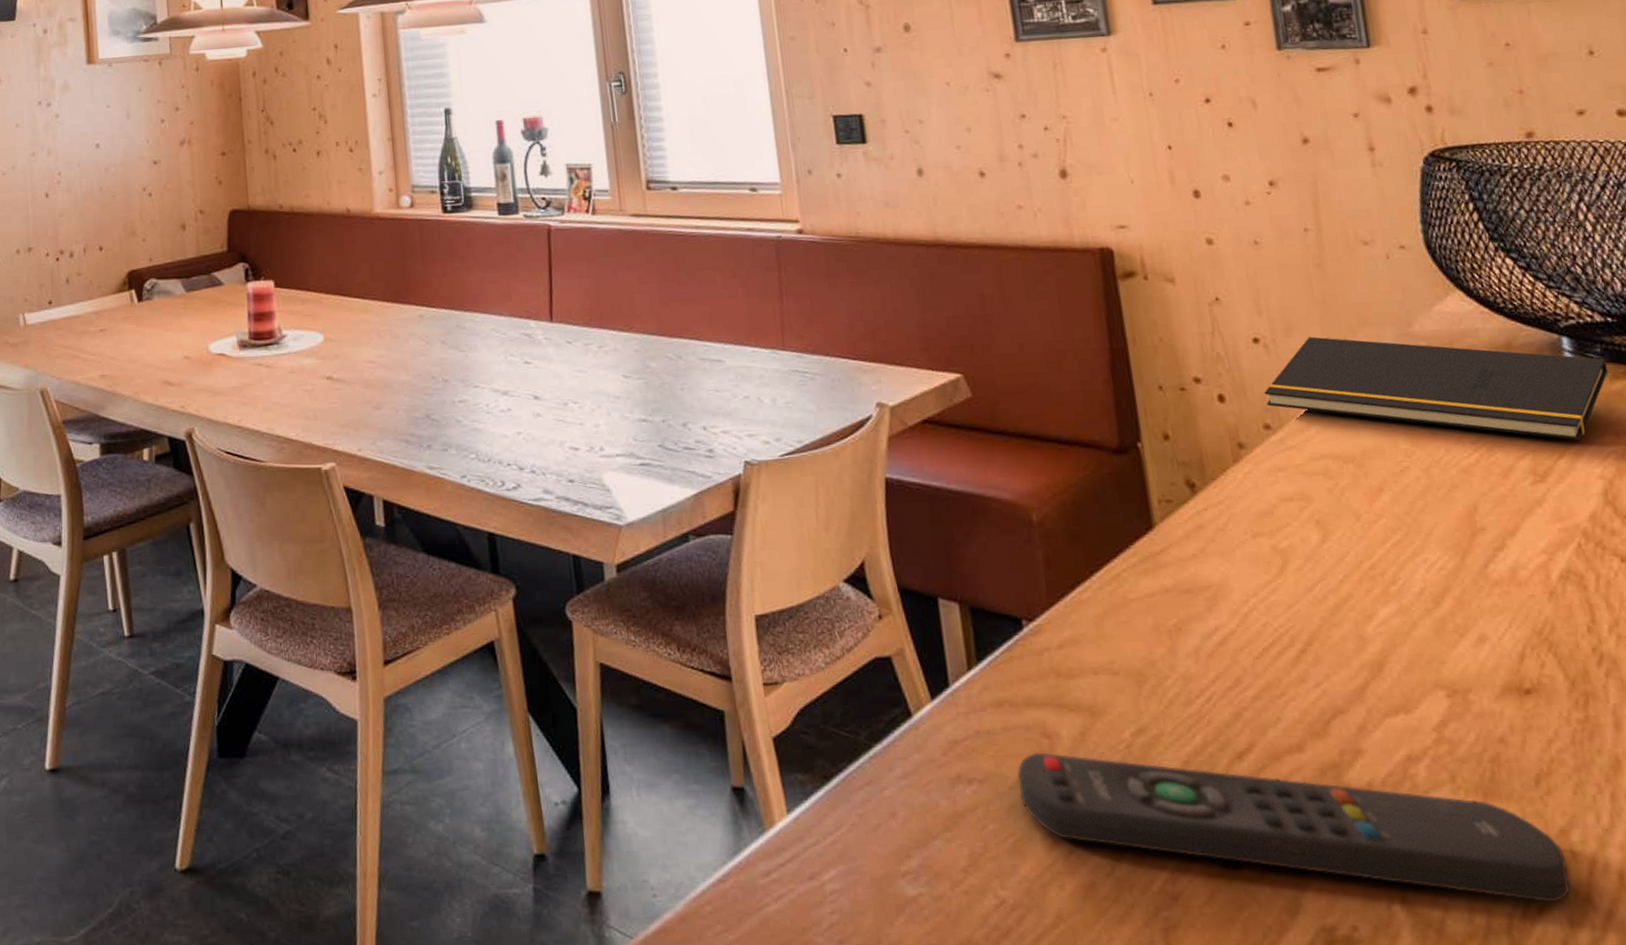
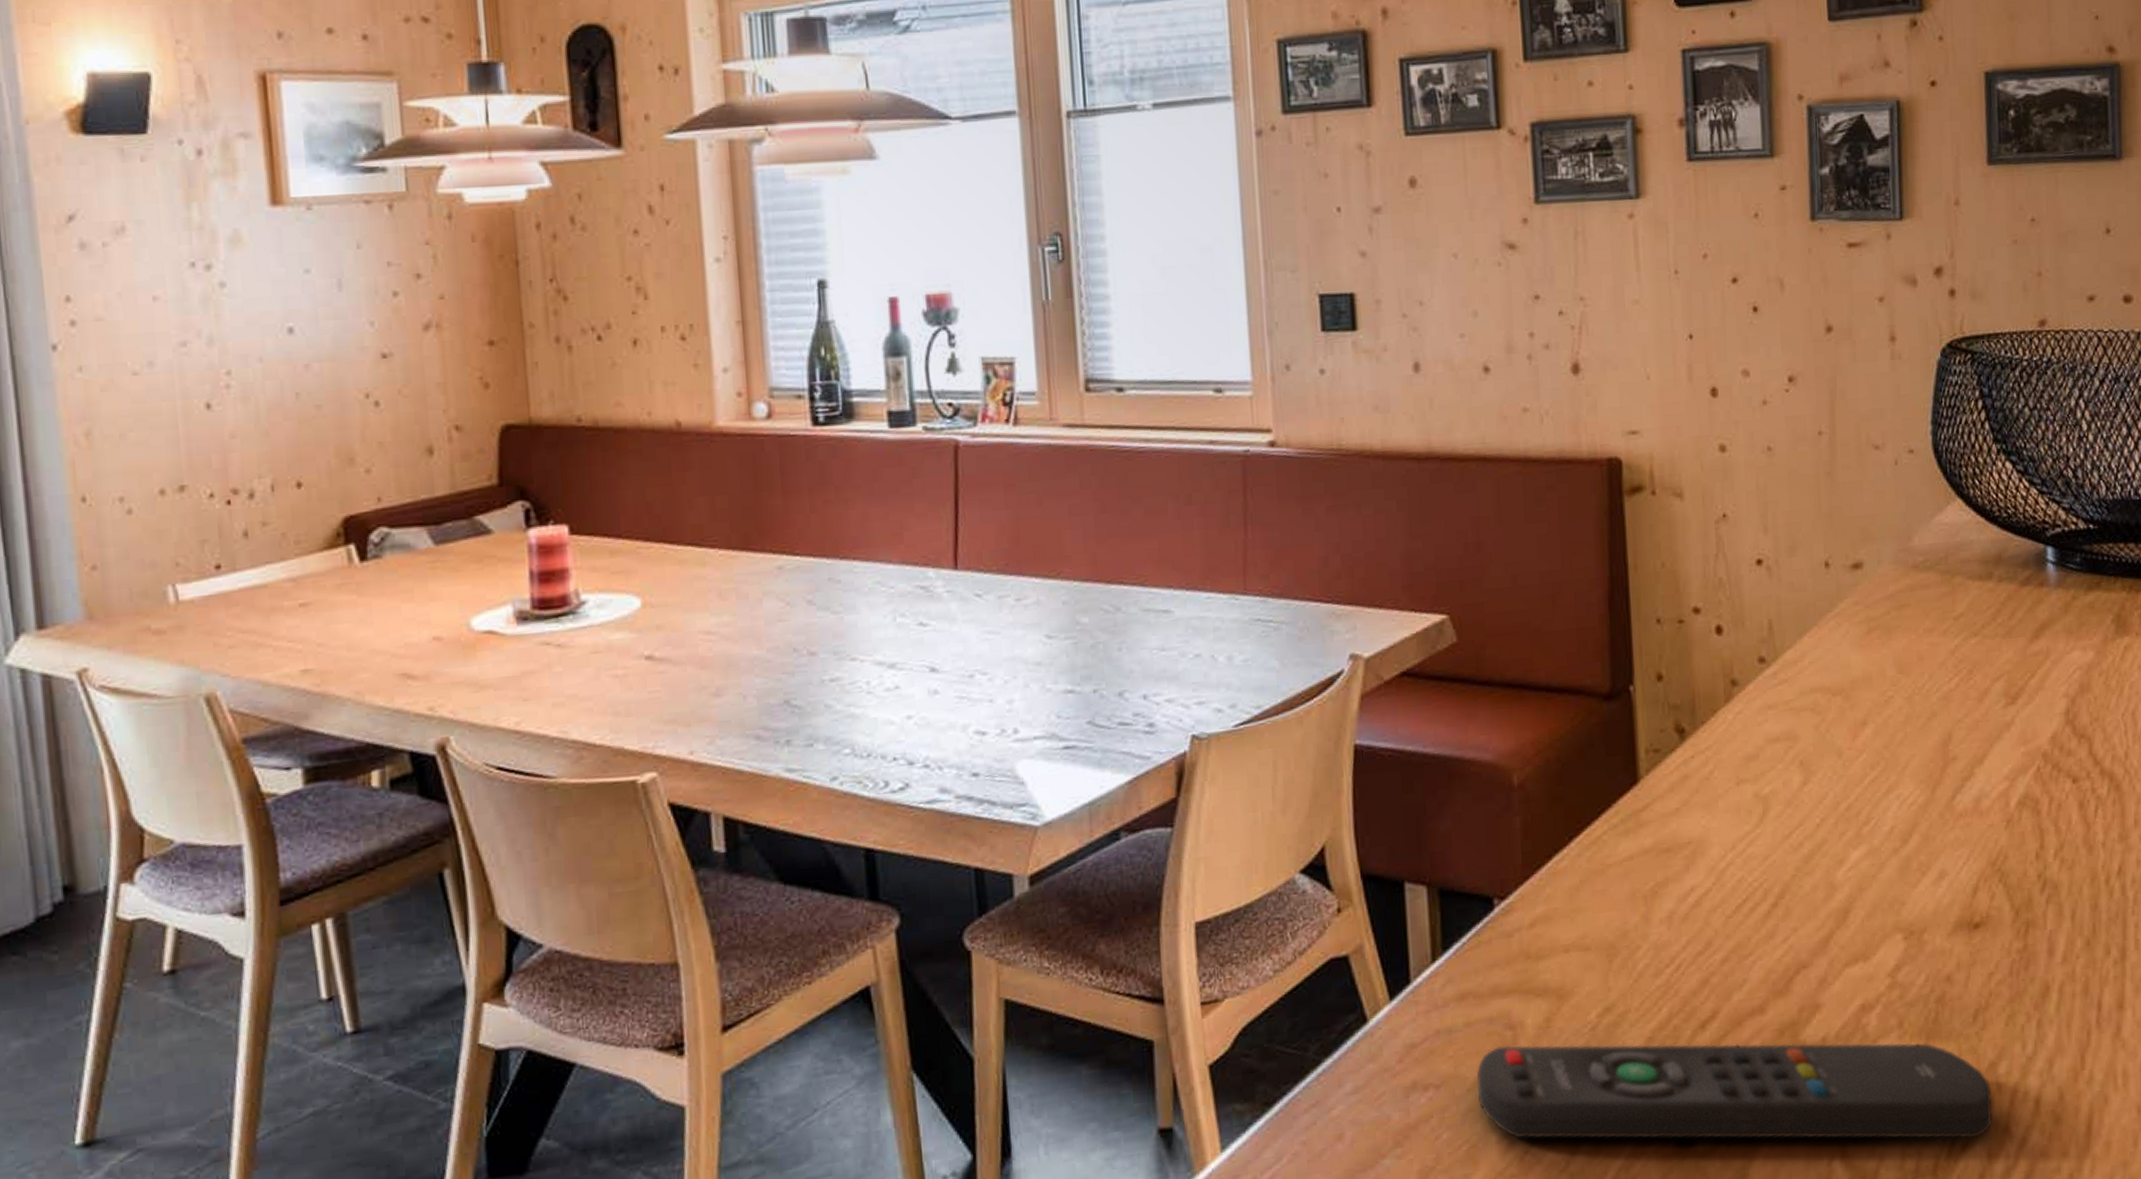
notepad: present [1264,336,1608,441] -> none [1762,555,2084,658]

